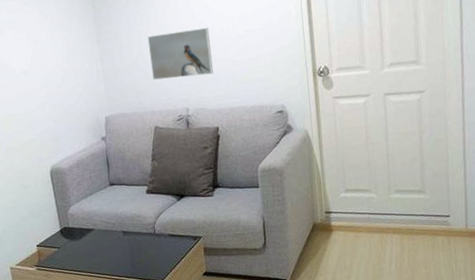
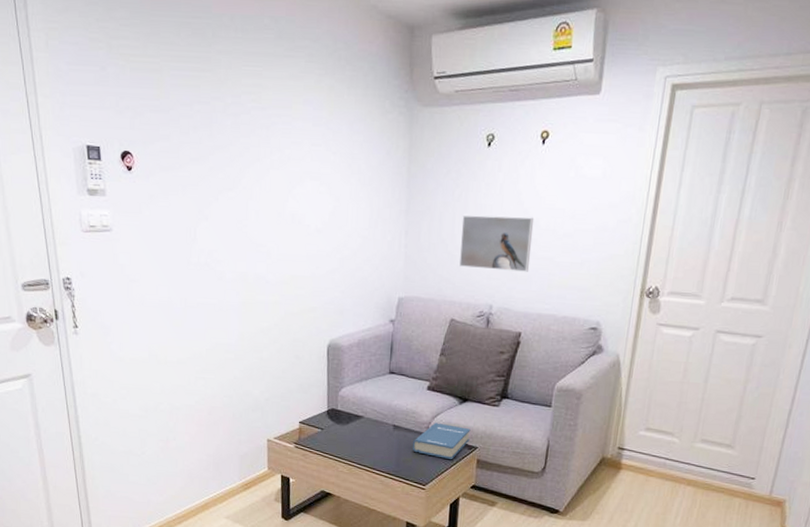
hardback book: none [142,221,194,253] -> present [412,422,471,460]

